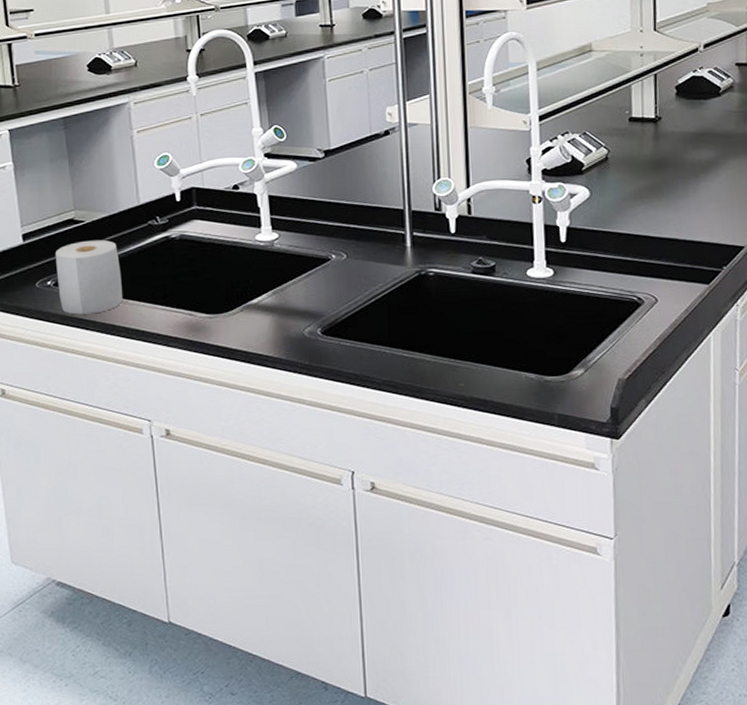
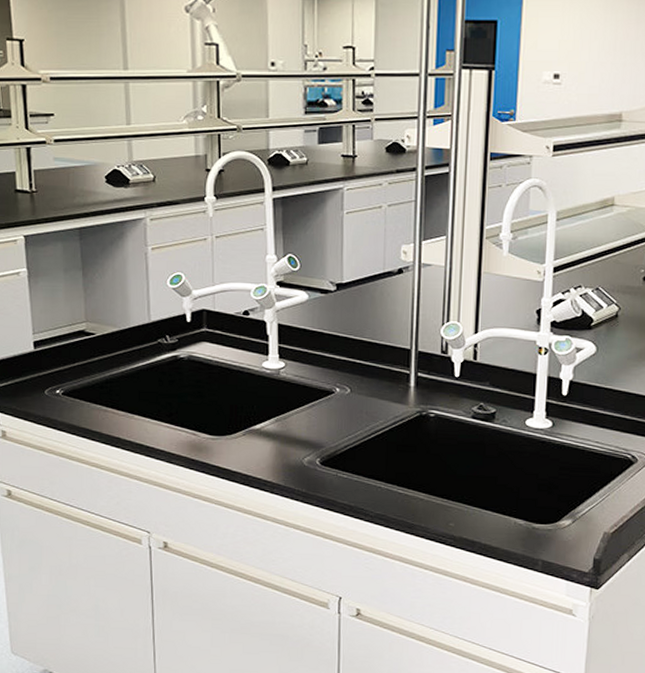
paper towel roll: present [55,239,123,315] -> none [65,353,130,426]

